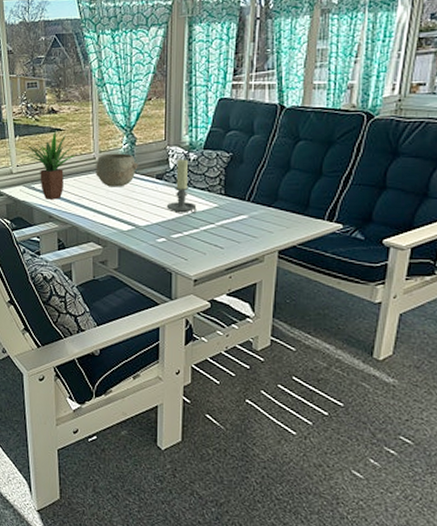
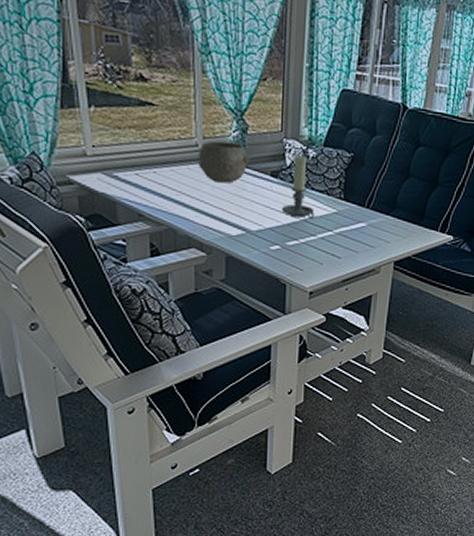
potted plant: present [27,131,75,200] -> none [106,105,172,194]

